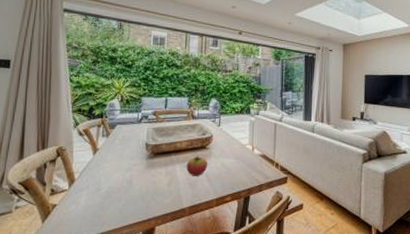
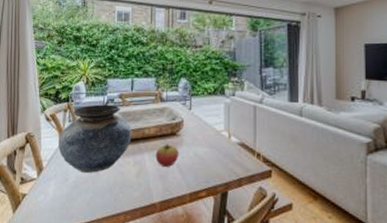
vase: none [91,120,165,183] -> present [58,104,132,173]

